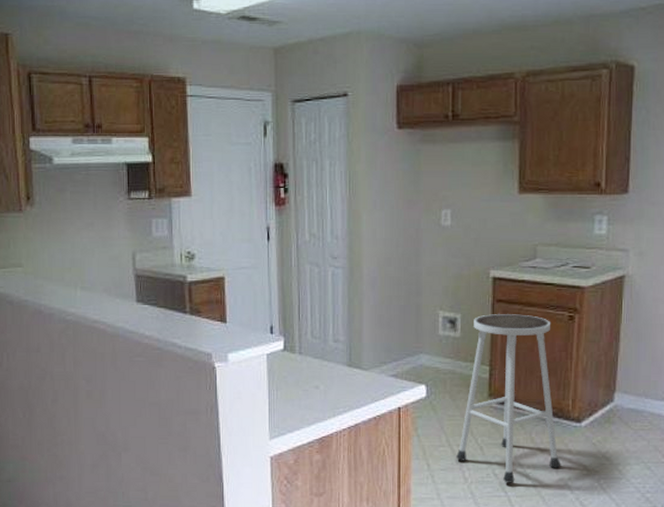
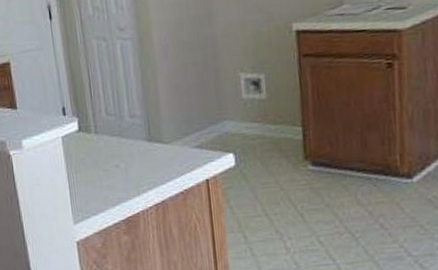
stool: present [456,314,561,483] -> none [274,67,394,250]

